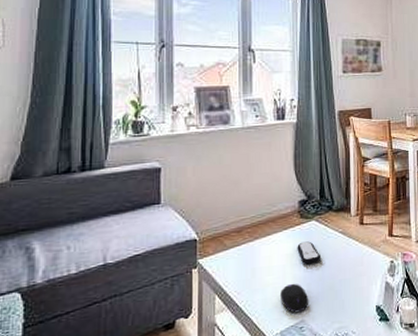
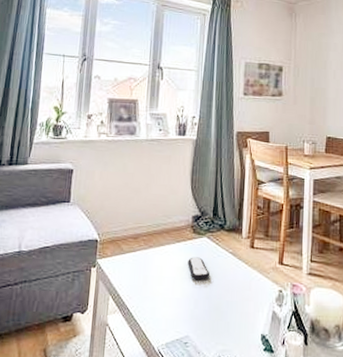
computer mouse: present [280,283,309,313] -> none [168,296,196,327]

